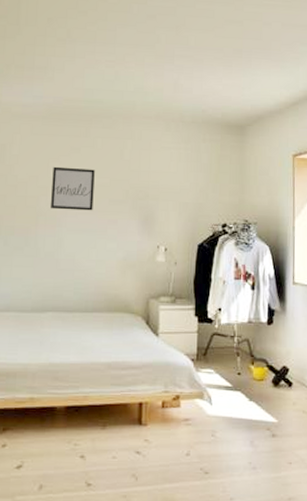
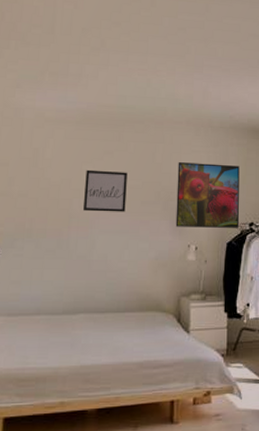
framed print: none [144,159,212,229] -> present [175,162,240,228]

